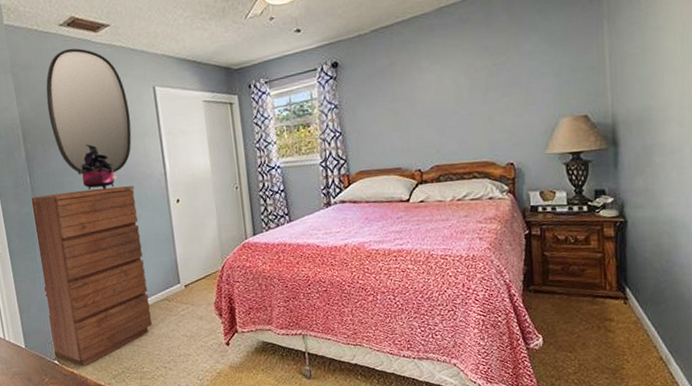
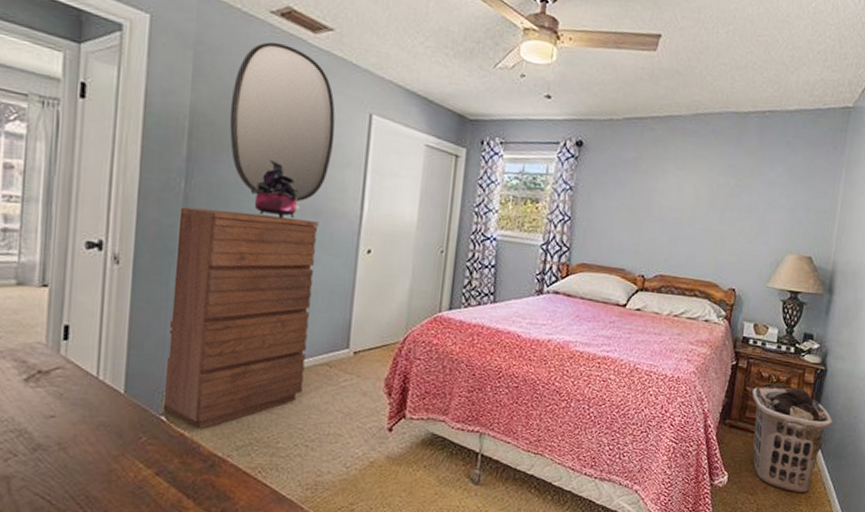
clothes hamper: none [551,243,644,345] -> present [752,383,833,494]

